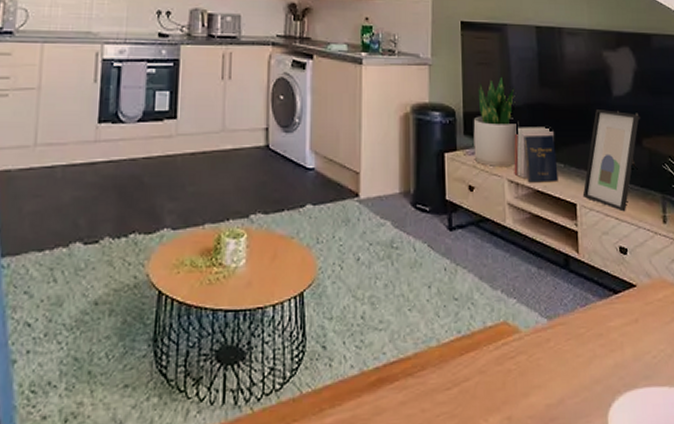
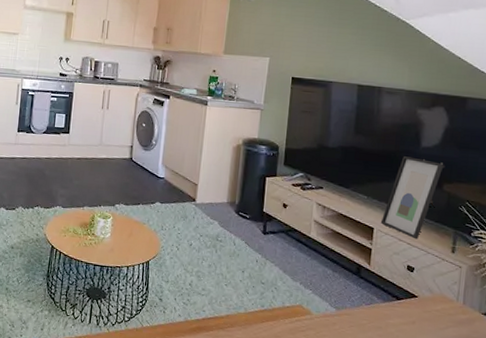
planter: present [473,76,519,168] -> none [290,123,332,194]
books: present [513,127,559,183] -> none [322,163,363,209]

